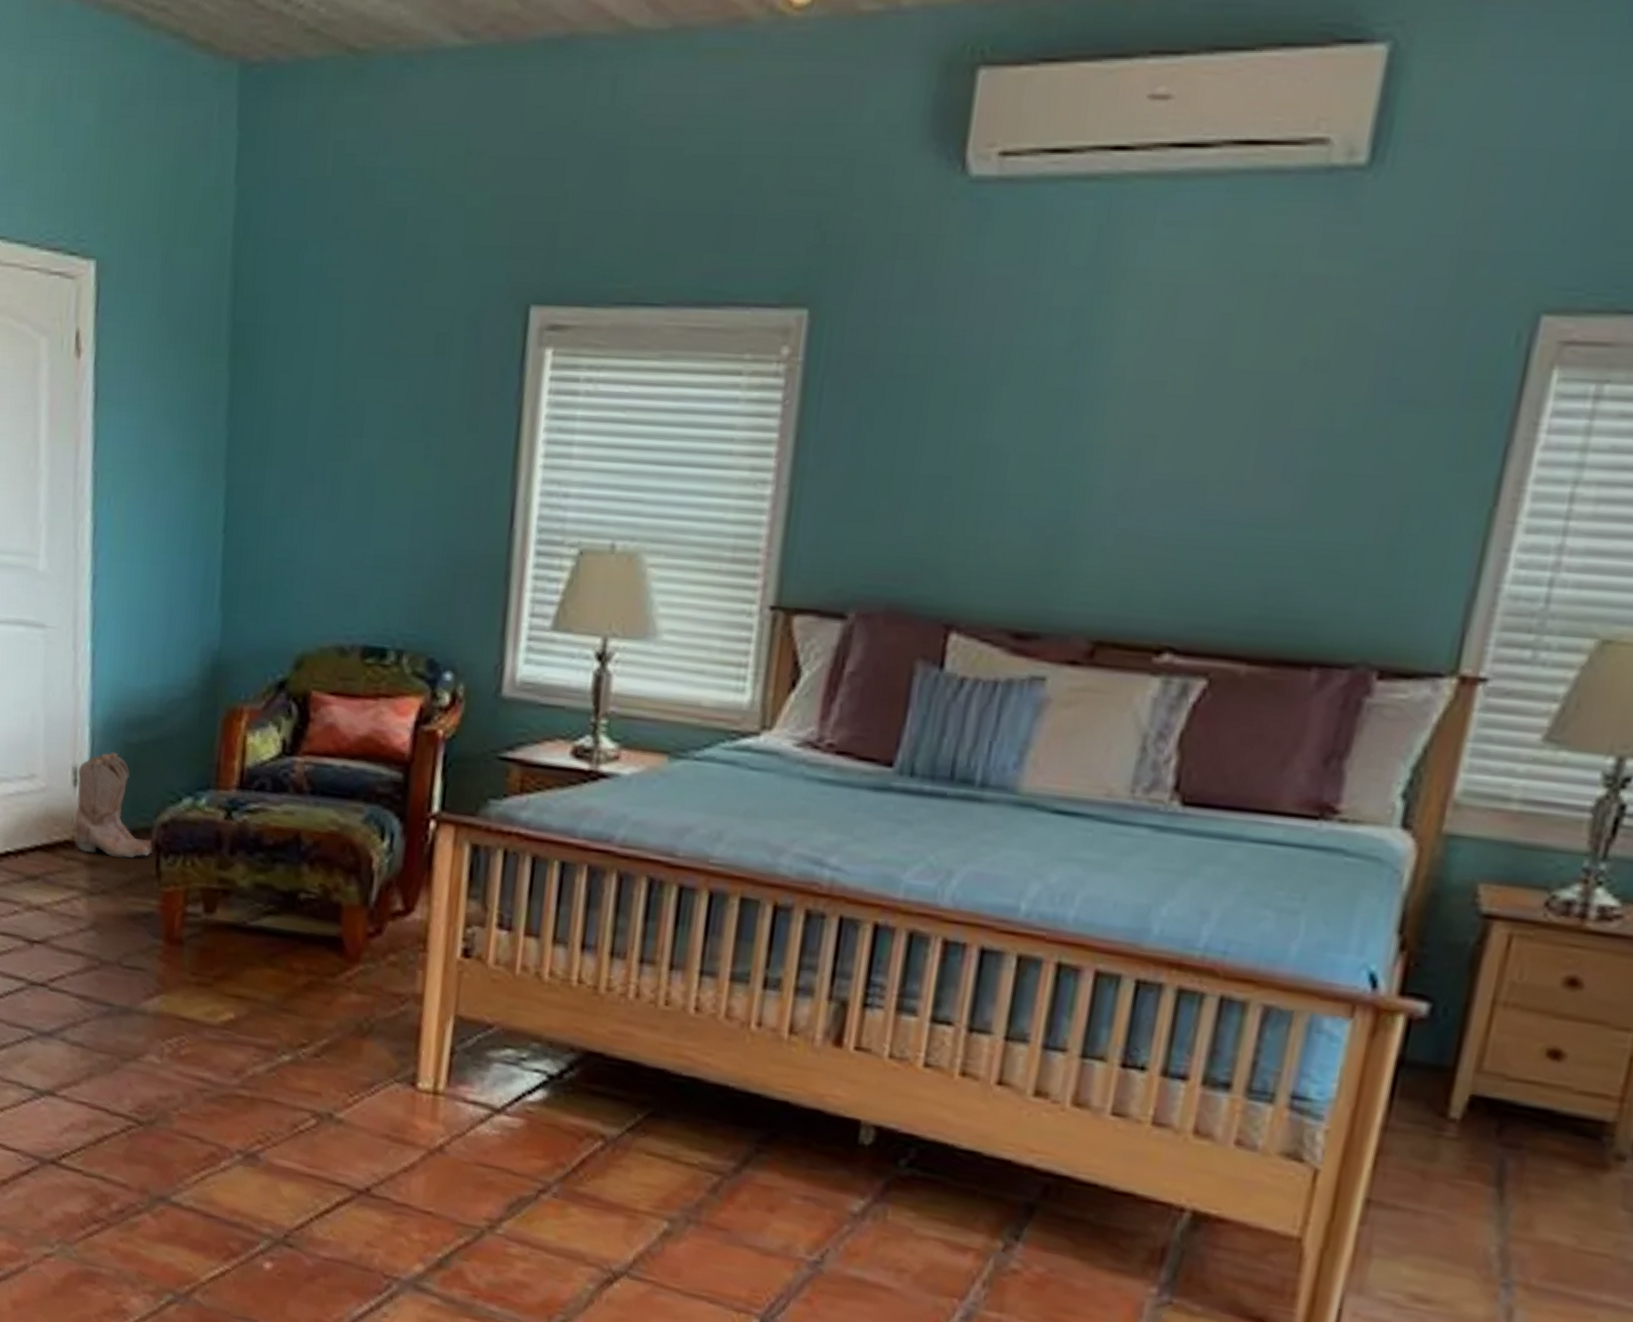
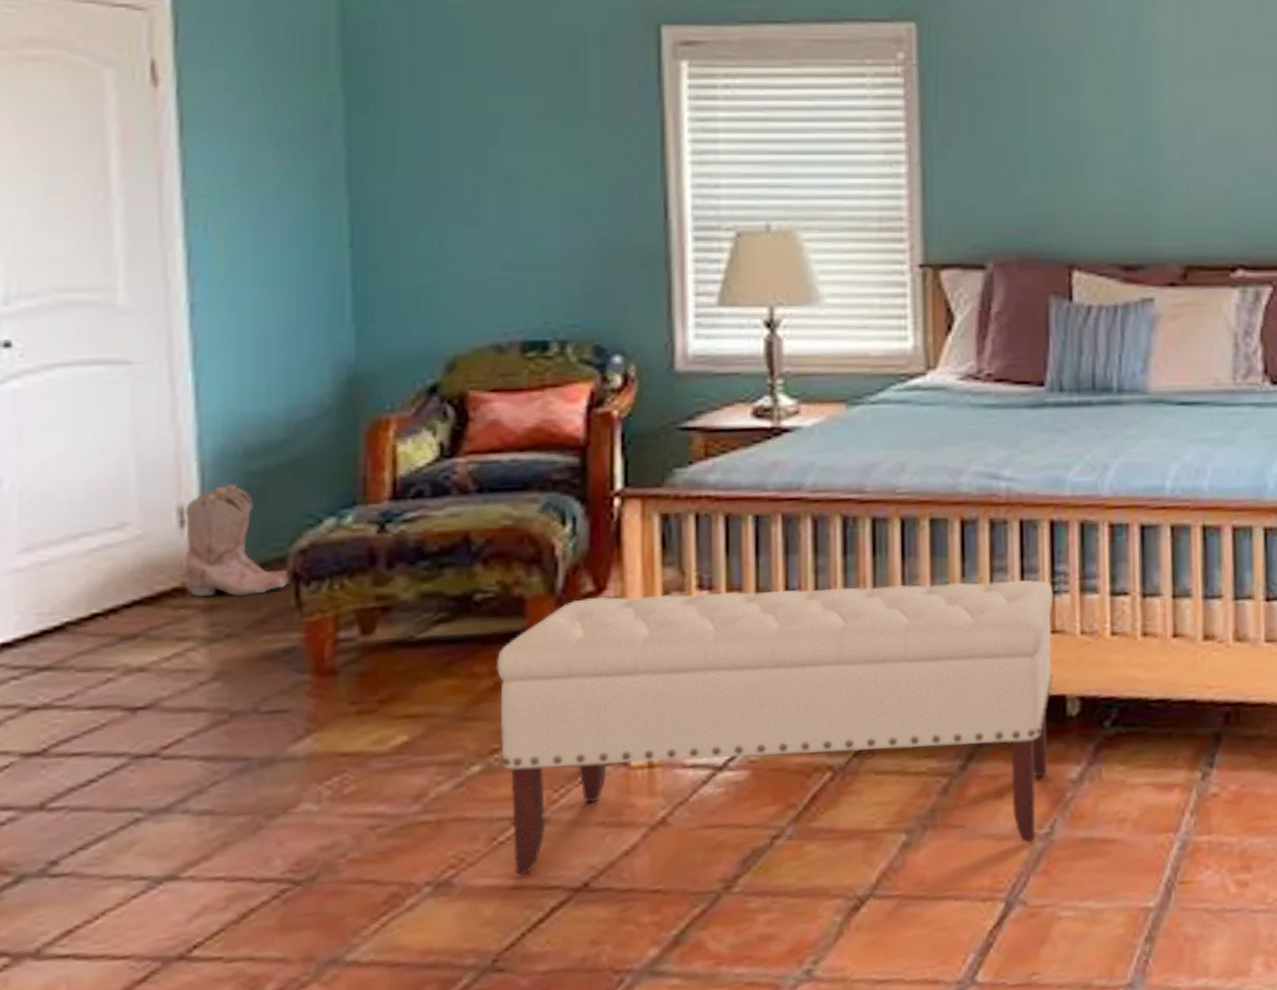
bench: none [307,915,865,1266] -> present [497,580,1054,875]

